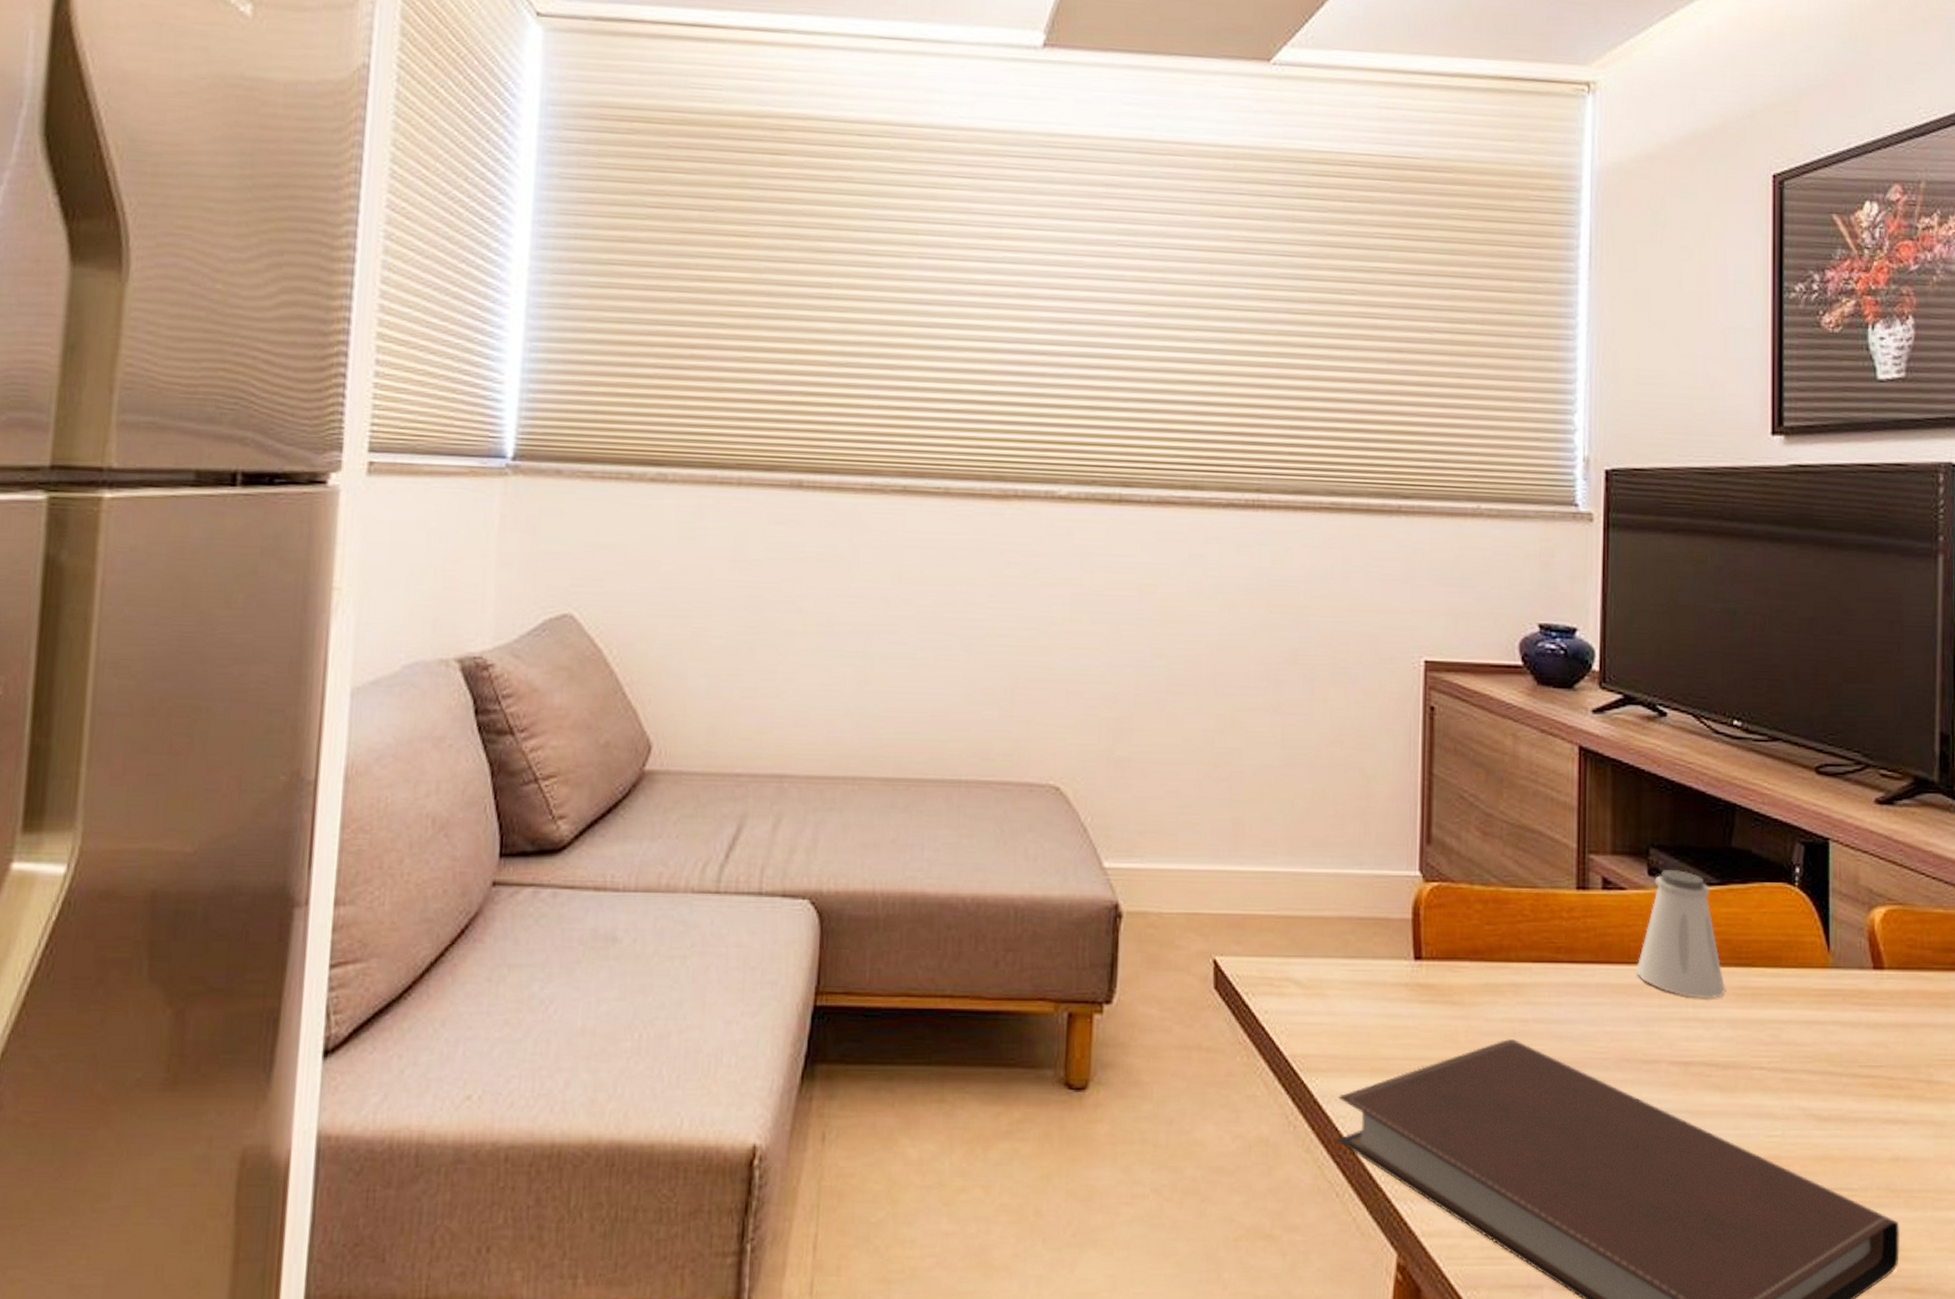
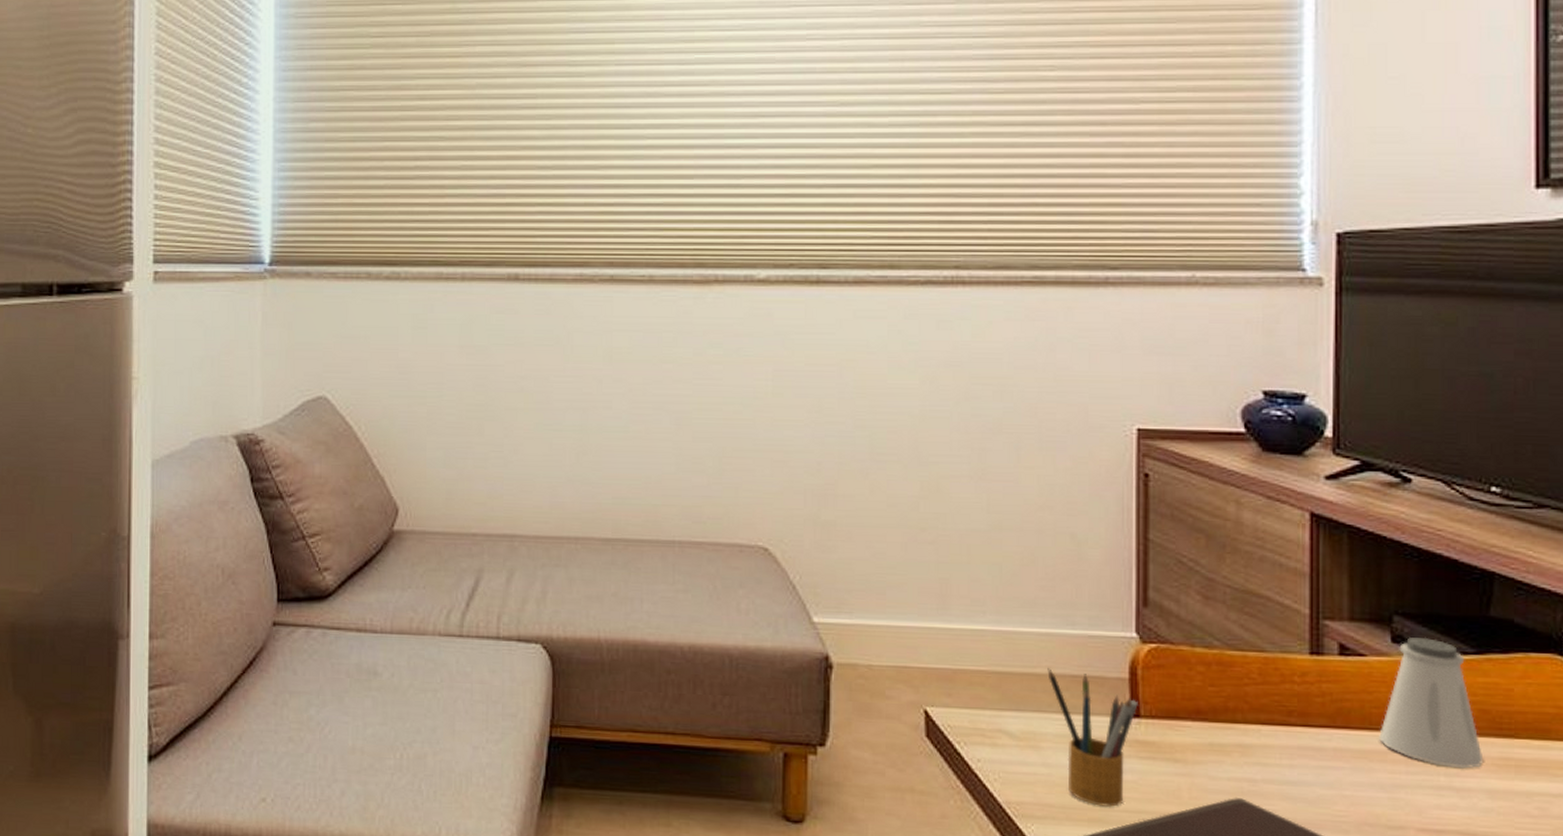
pencil box: none [1335,909,1420,1056] -> present [1047,667,1138,808]

